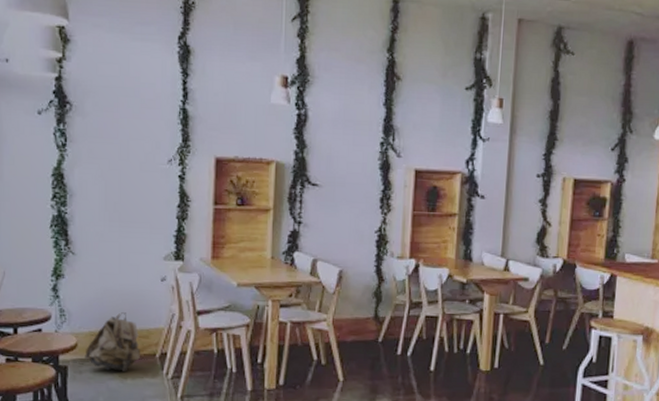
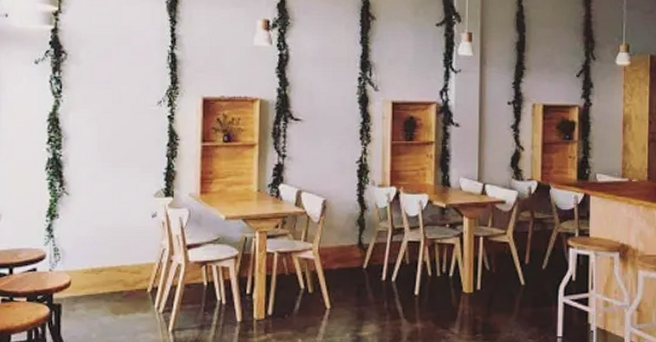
backpack: present [85,312,141,371] -> none [78,249,133,307]

